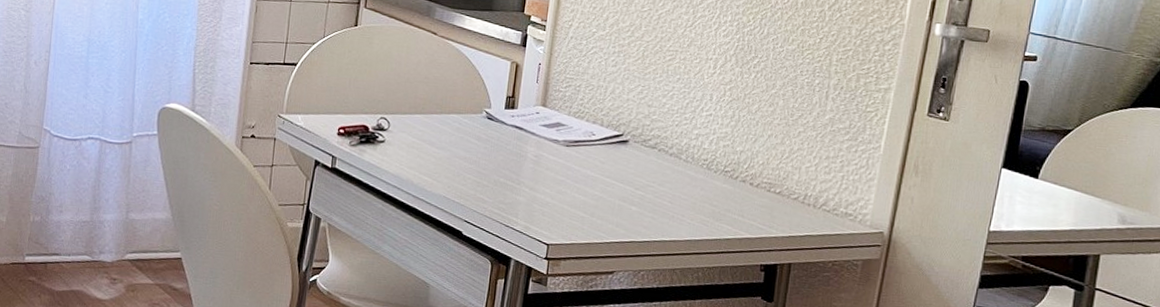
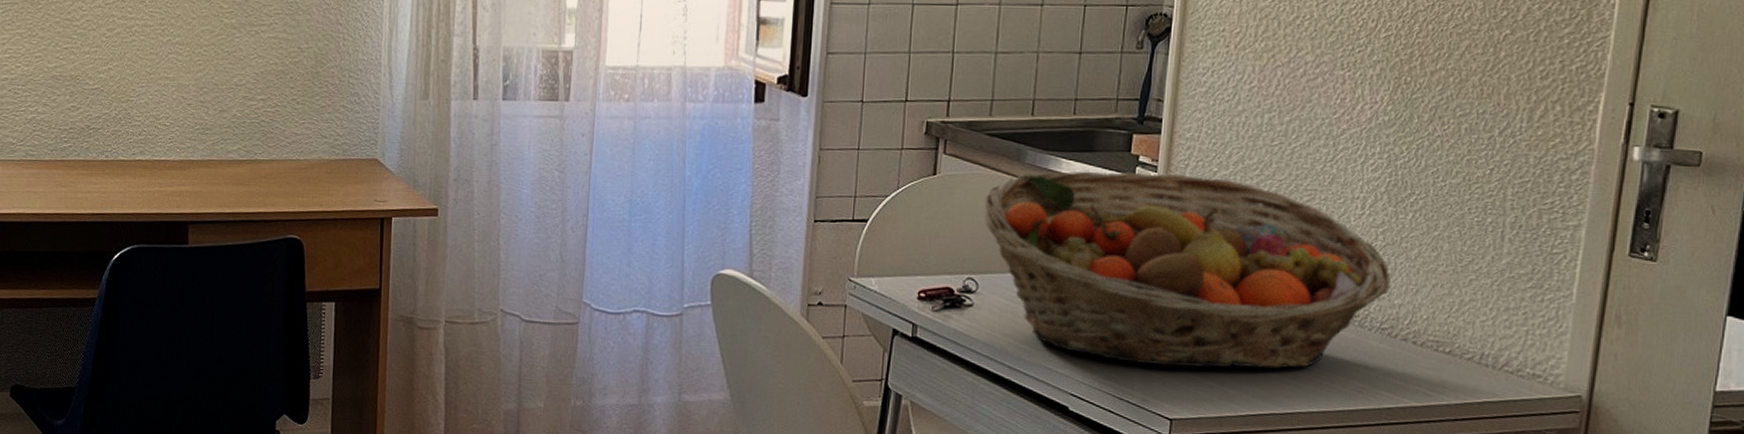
fruit basket: none [397,26,735,204] -> present [984,171,1391,369]

